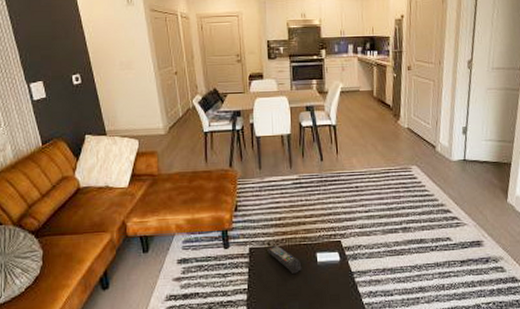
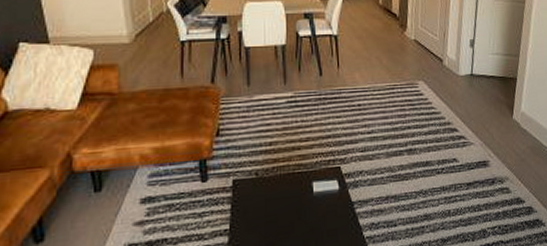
remote control: present [267,245,302,275] -> none [255,175,296,209]

